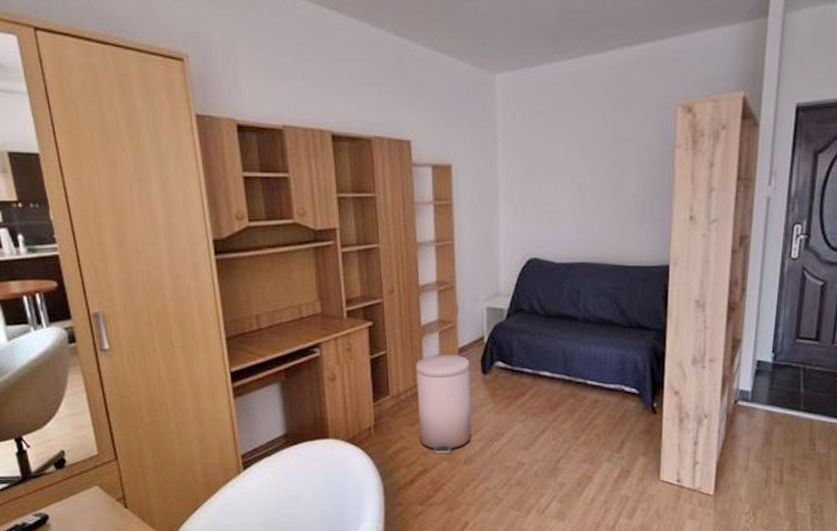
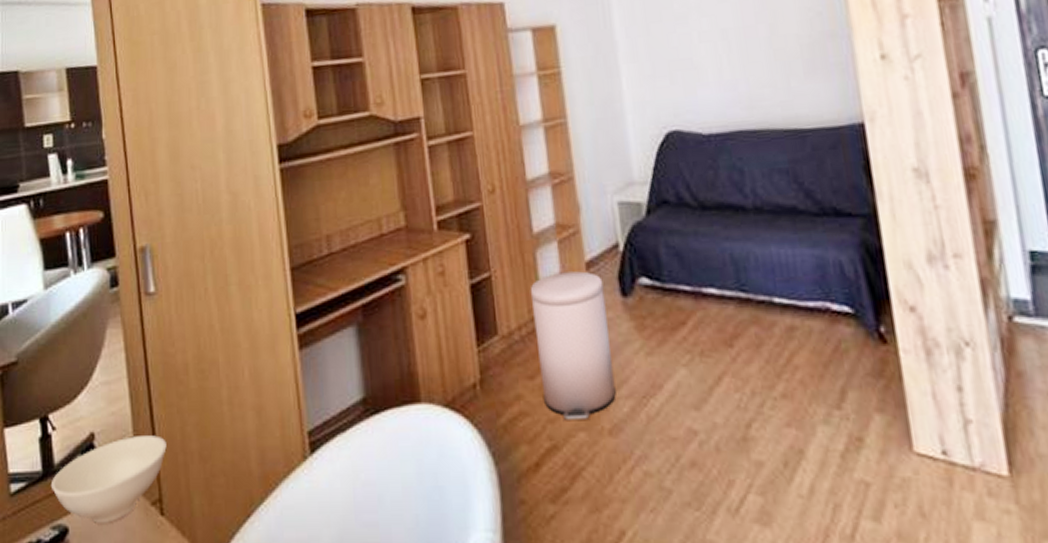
bowl: none [30,454,127,514] -> present [50,435,167,525]

